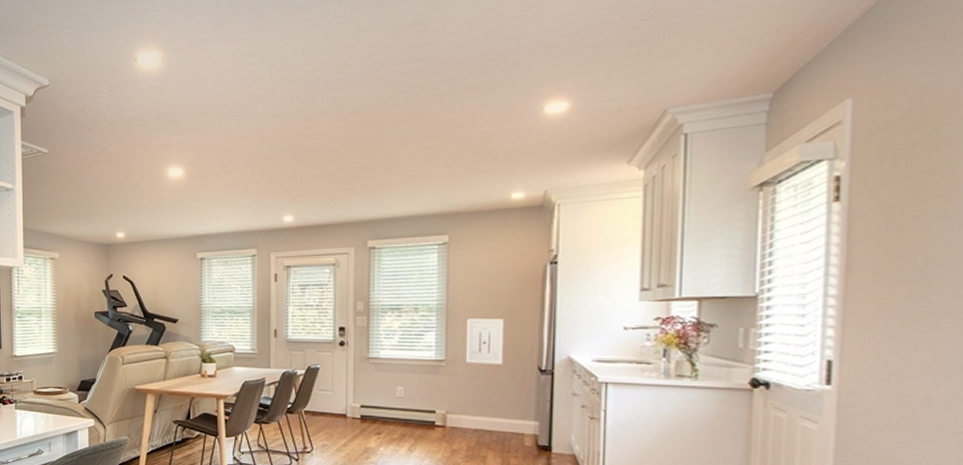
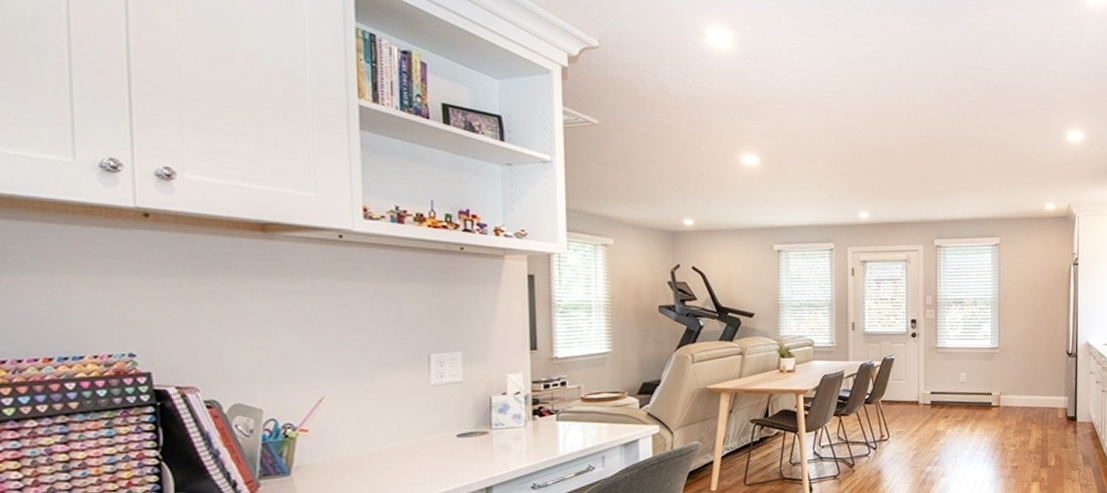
wall art: present [465,318,505,365] -> none [1014,311,1042,350]

